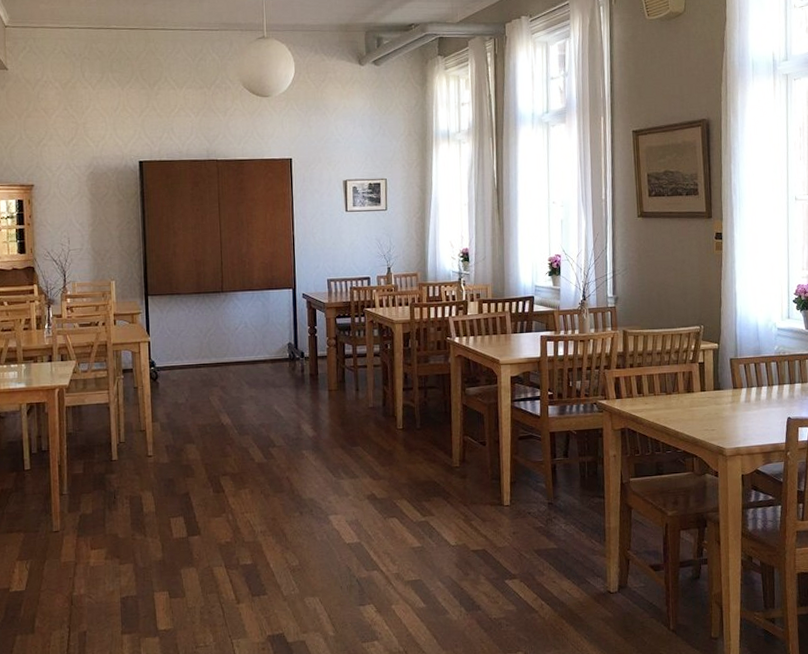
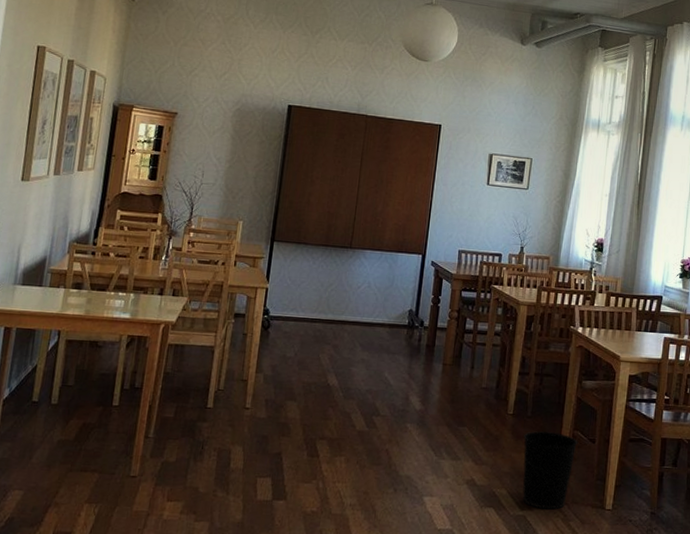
wastebasket: none [416,440,469,513] -> present [522,431,578,510]

